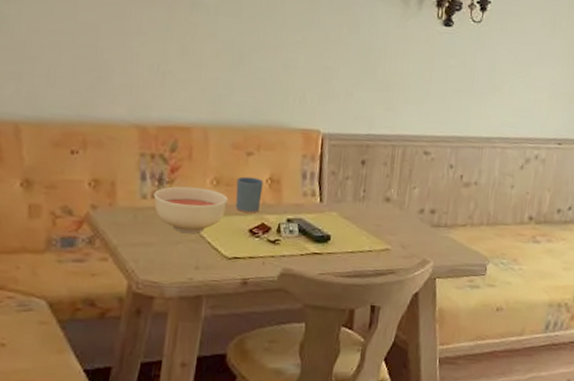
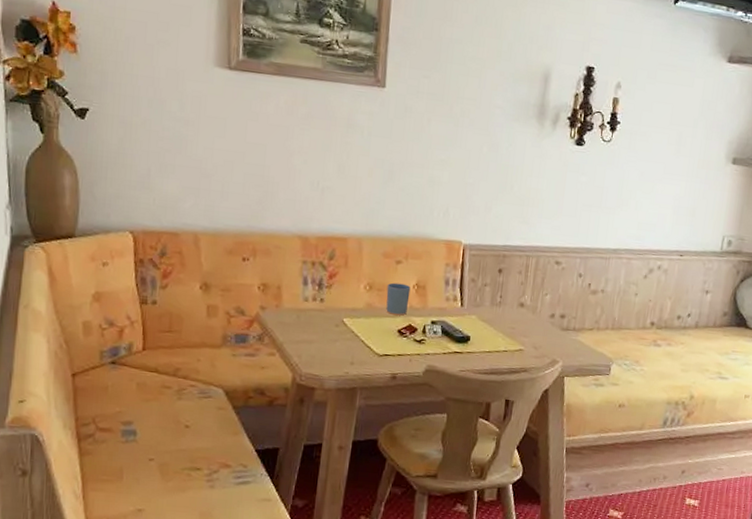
bowl: present [153,186,228,234] -> none [314,290,379,333]

